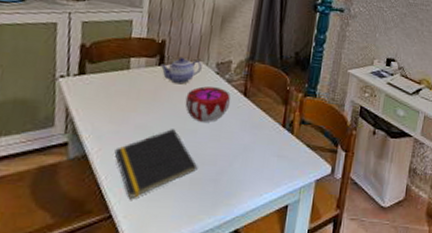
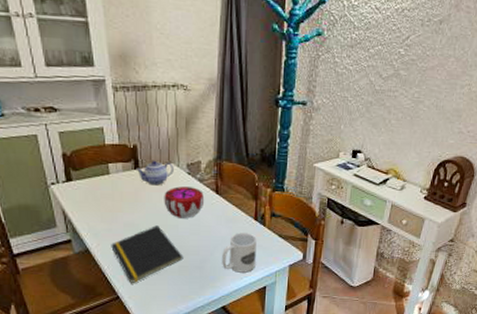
mug: none [241,140,283,188] -> present [222,233,257,273]

